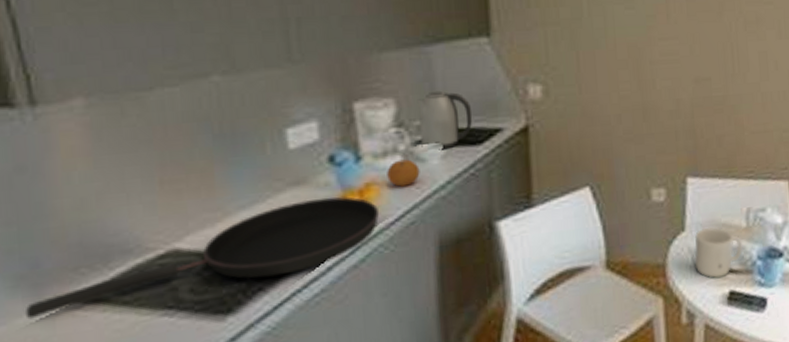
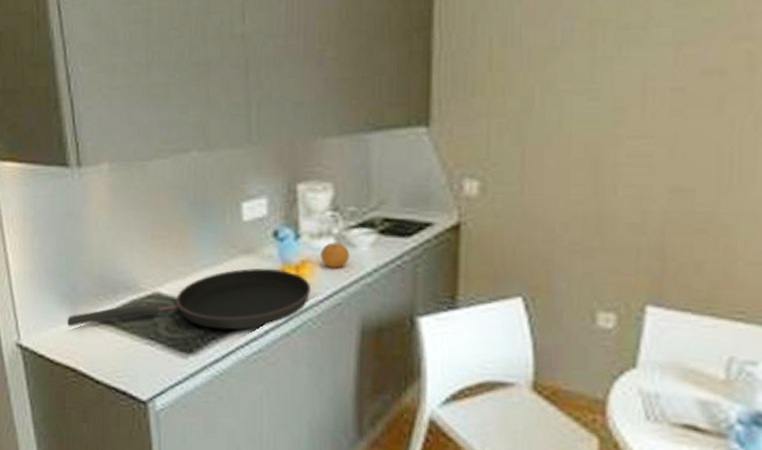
kettle: present [418,90,472,150] -> none [353,178,403,238]
mug: present [694,227,743,279] -> none [645,369,718,433]

